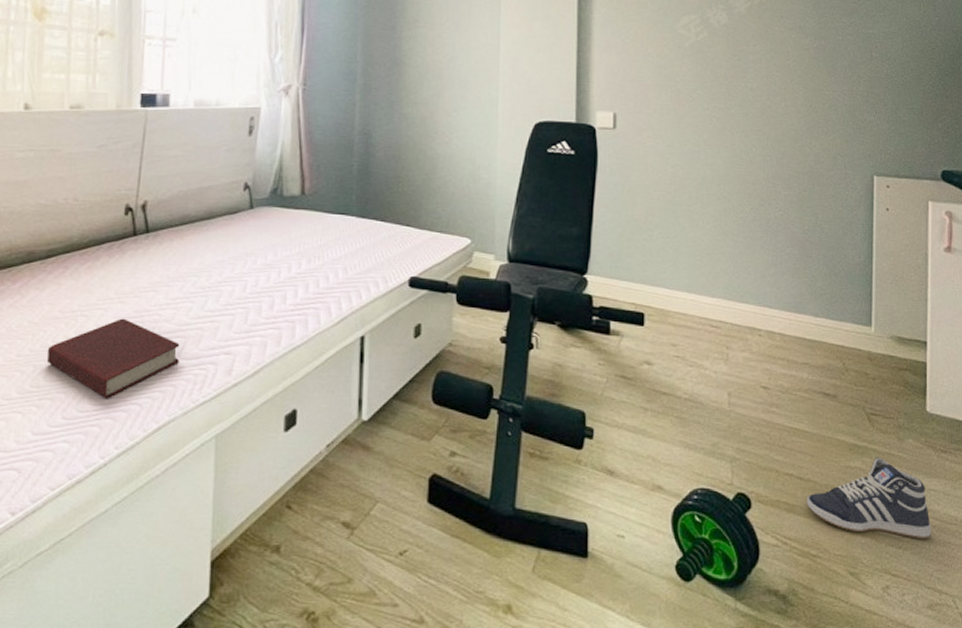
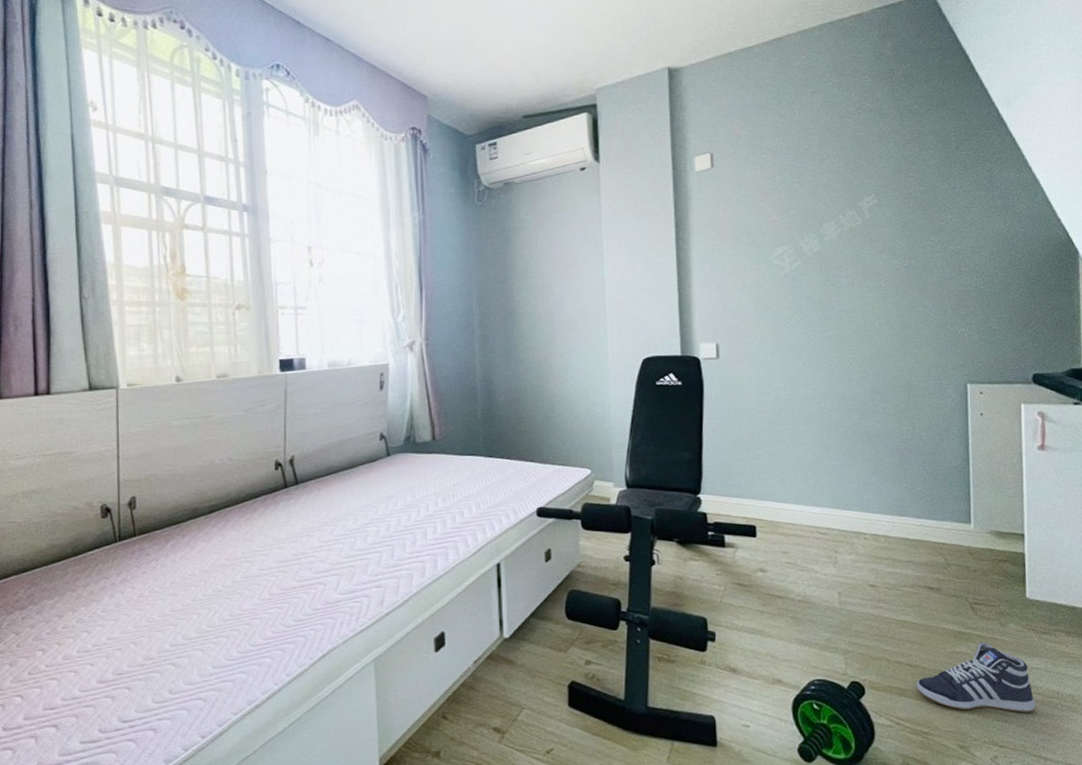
book: present [47,318,180,398] -> none [218,562,336,633]

